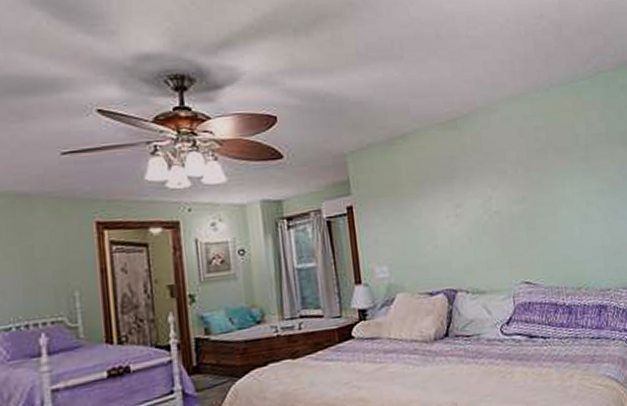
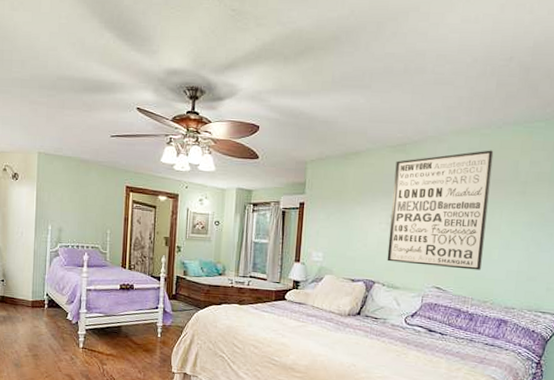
wall art: none [450,115,566,262] -> present [387,150,494,270]

